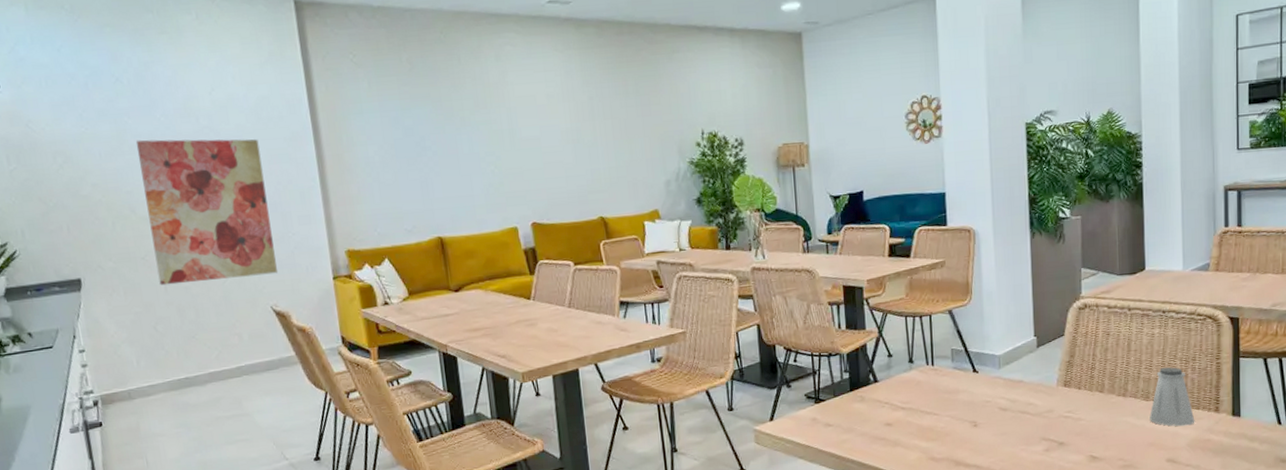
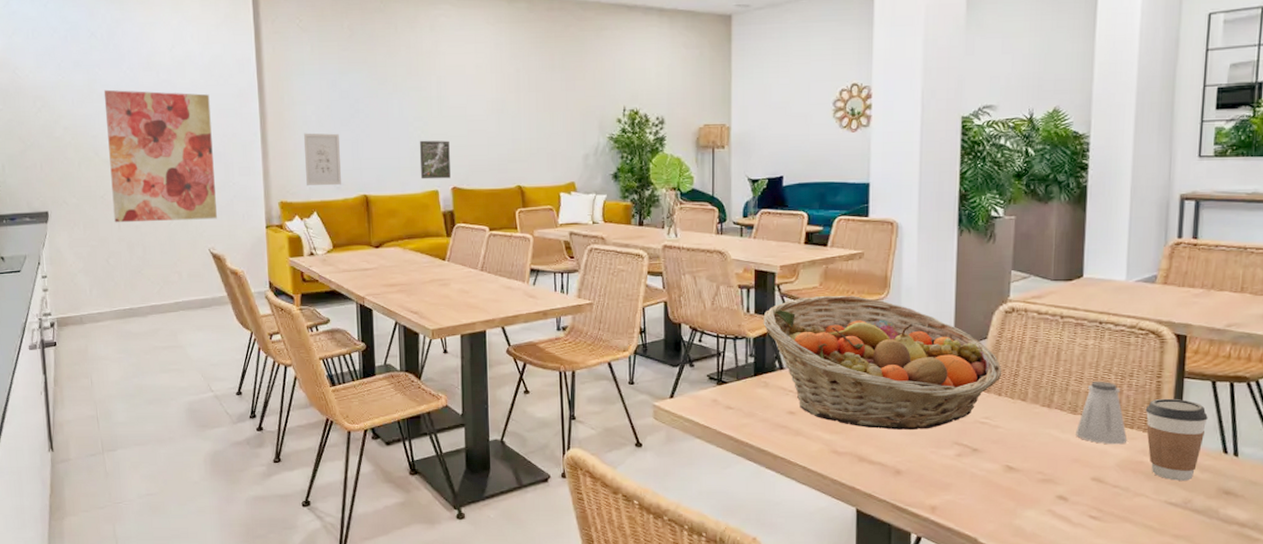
wall art: none [367,173,413,231] -> present [303,133,342,186]
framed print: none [493,174,529,217] -> present [419,140,450,180]
fruit basket: none [854,304,1080,433] -> present [763,295,1002,430]
coffee cup: none [1208,377,1262,455] -> present [1145,398,1208,481]

